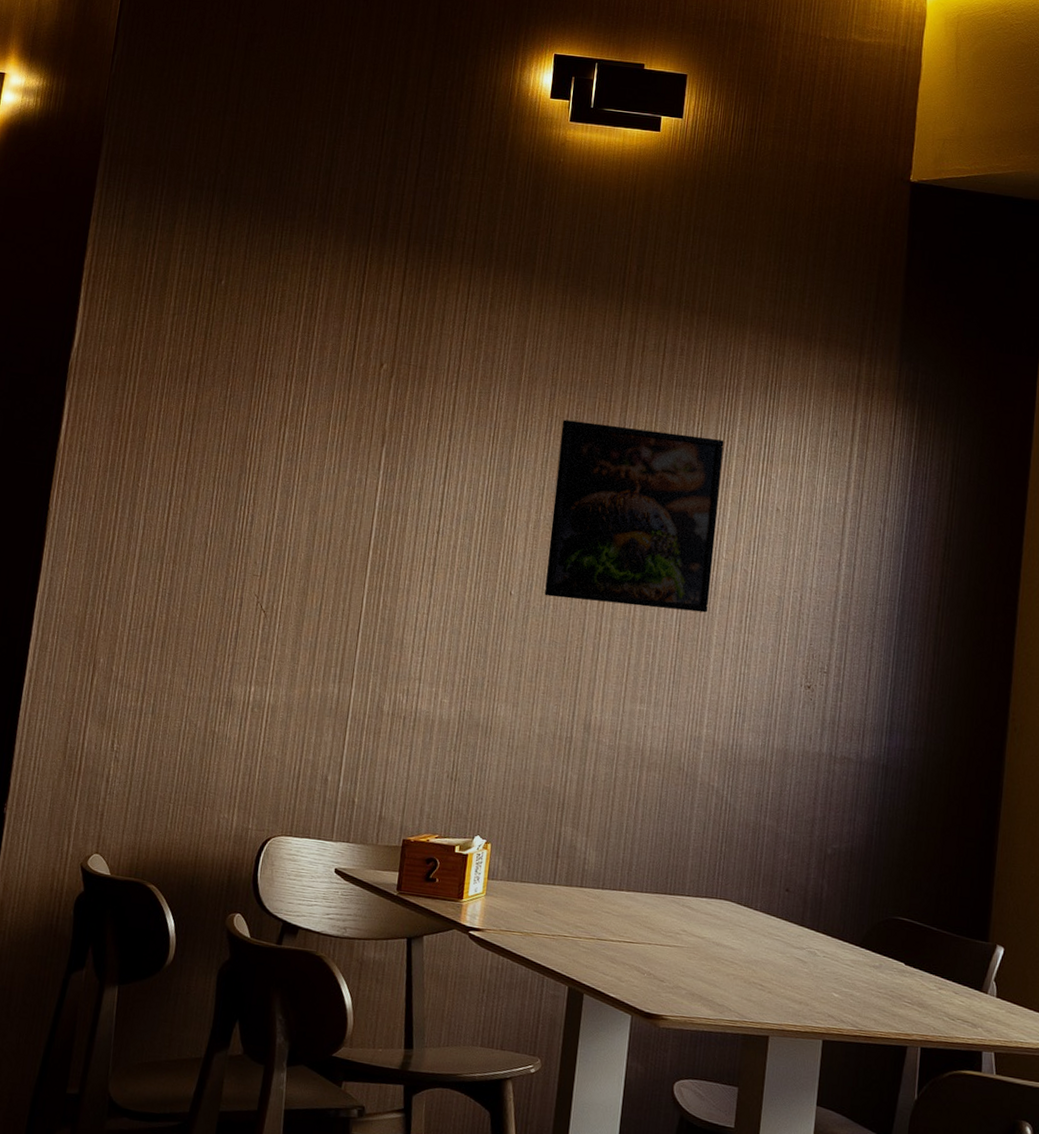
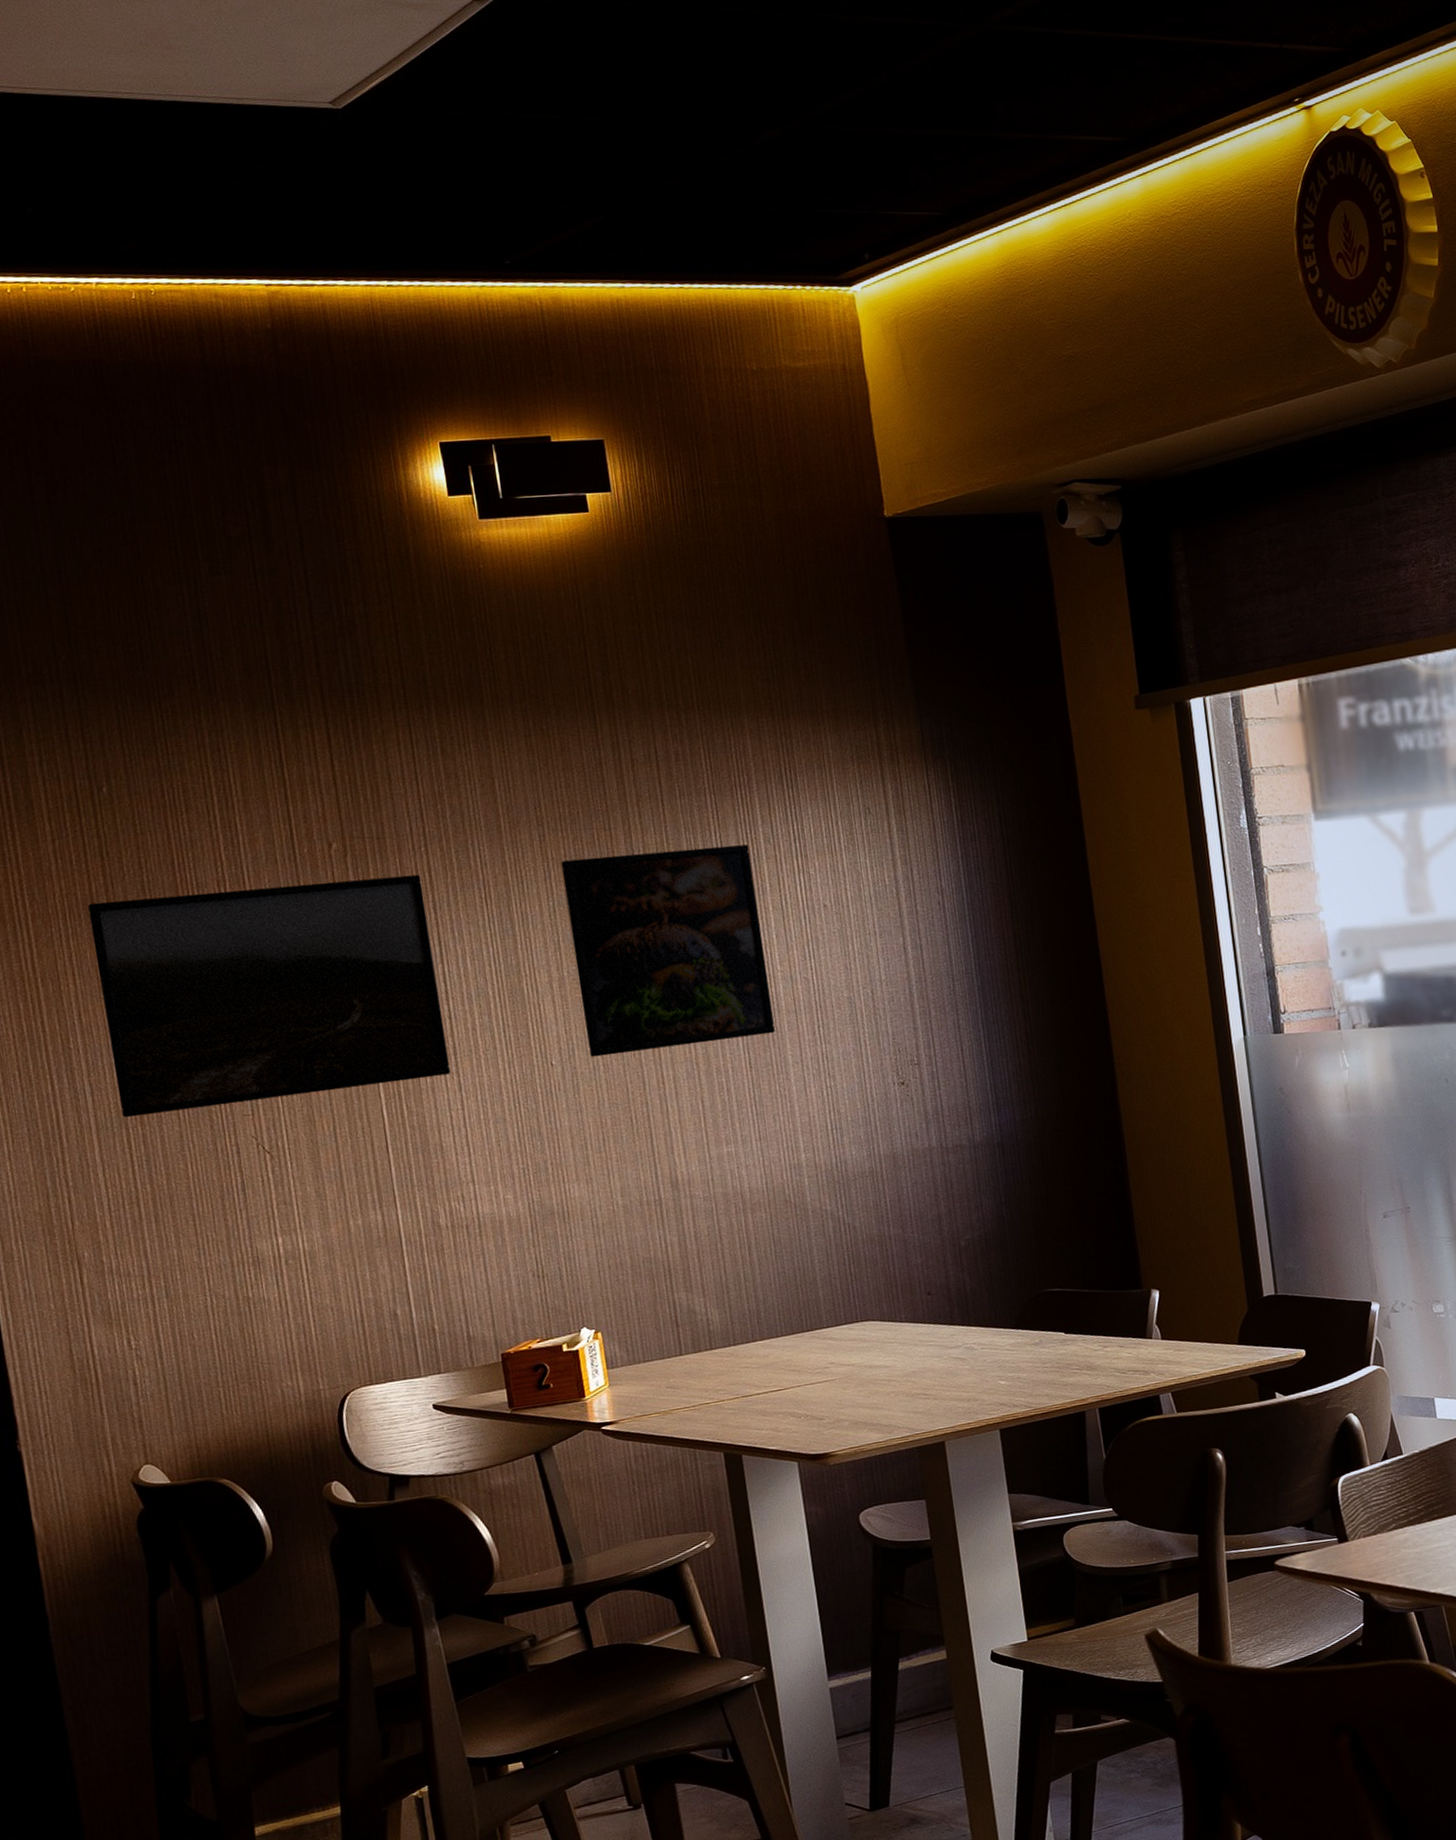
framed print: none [162,371,446,581] -> present [88,874,451,1118]

